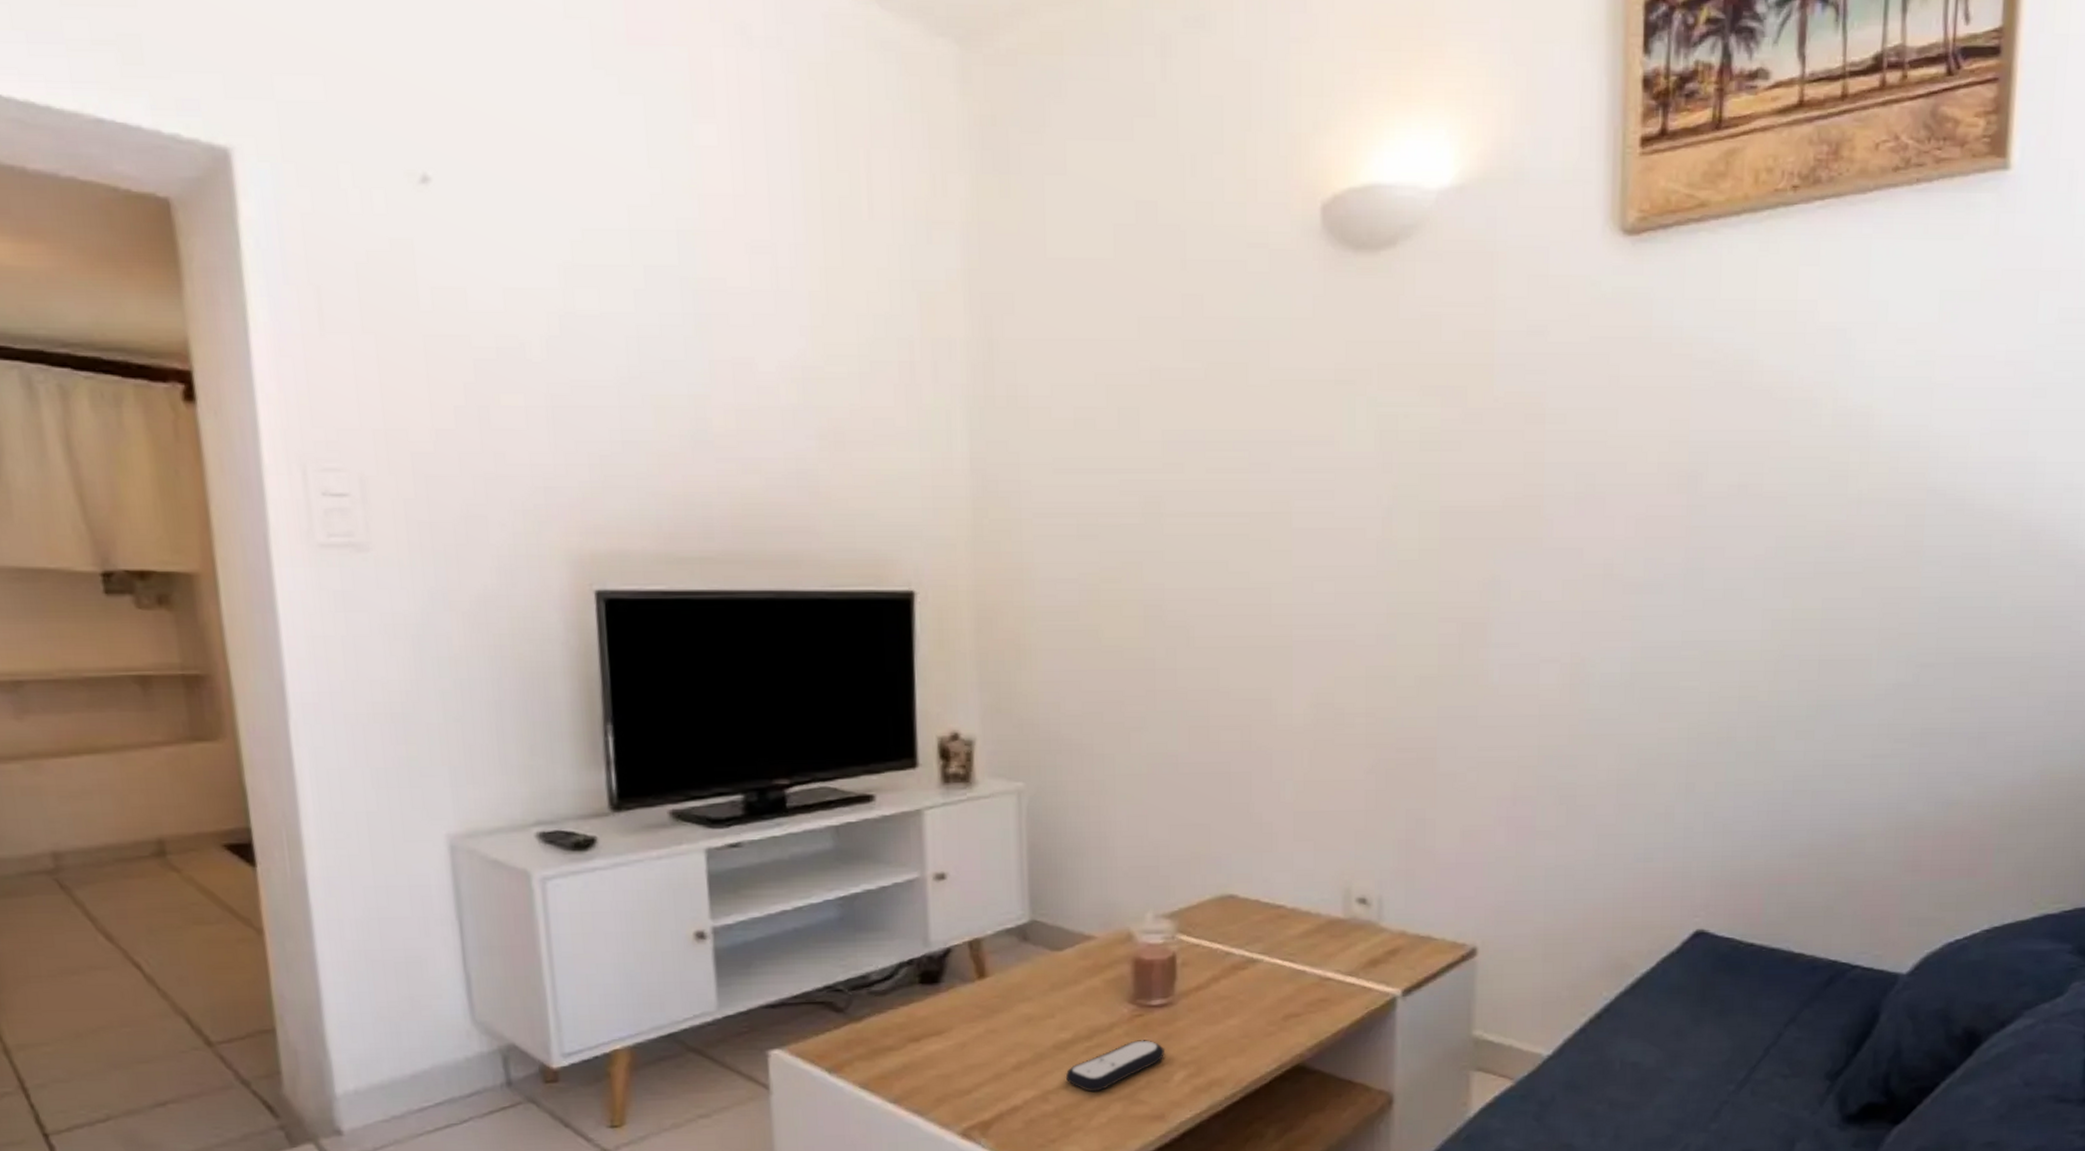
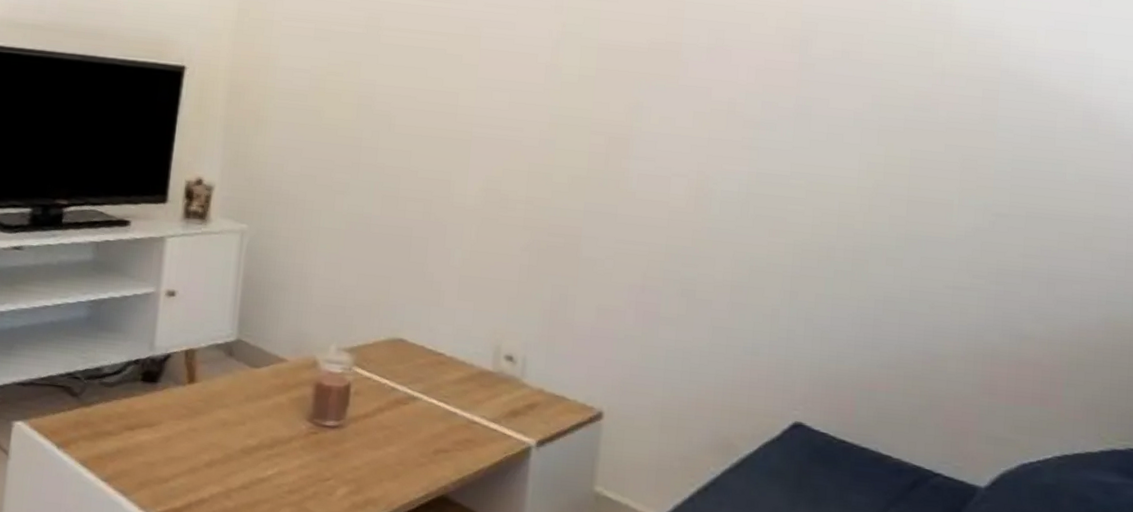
remote control: present [1065,1040,1165,1092] -> none [247,454,333,496]

